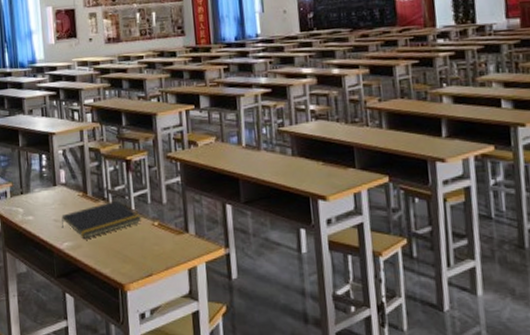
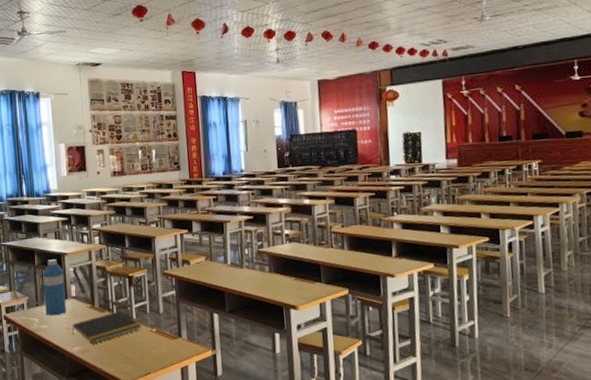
water bottle: none [28,140,55,206] -> present [43,259,67,316]

